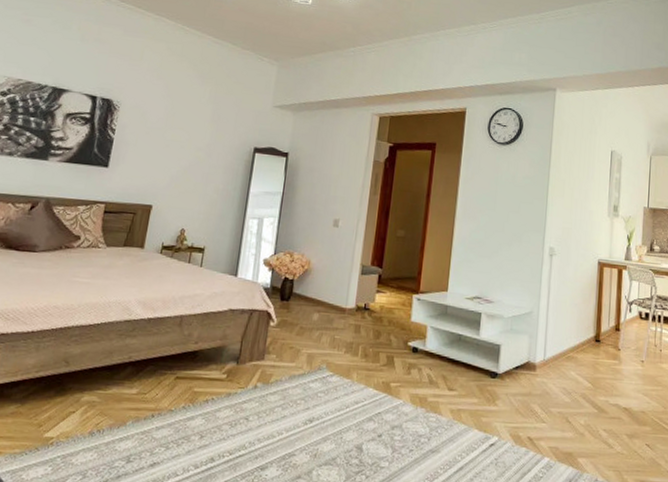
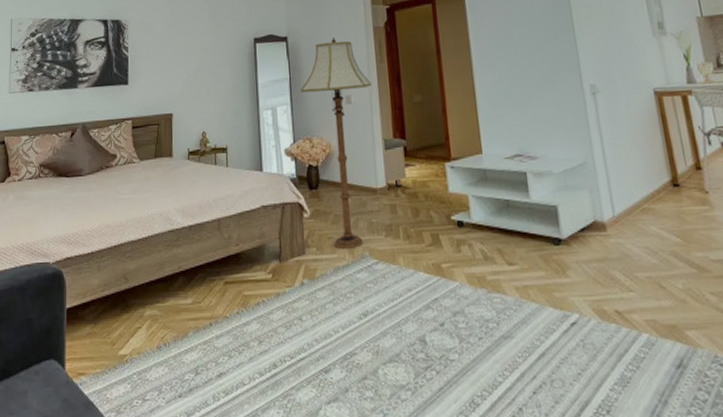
floor lamp: none [291,162,362,360] -> present [301,37,372,249]

